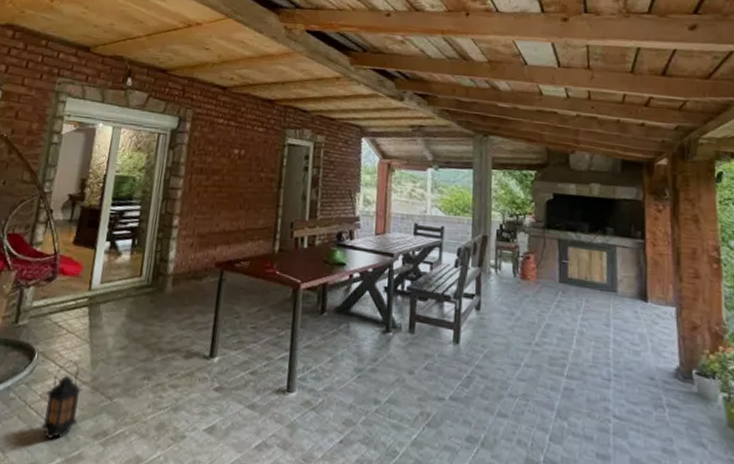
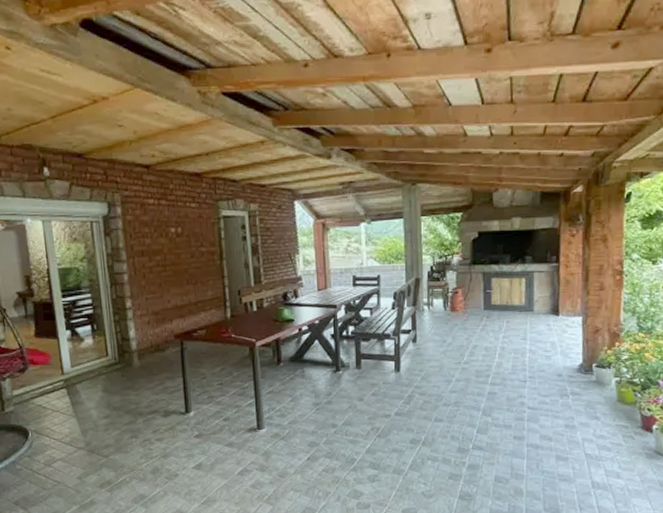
lantern: present [40,360,83,439] -> none [49,432,83,494]

